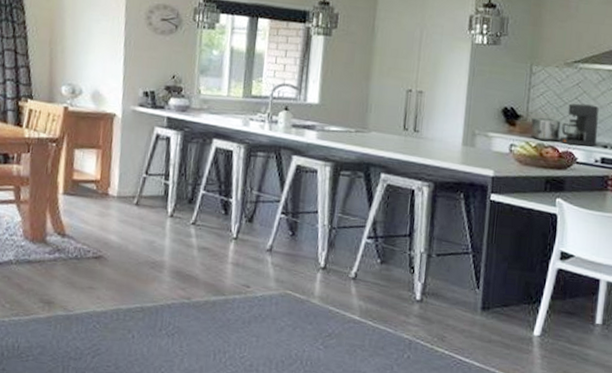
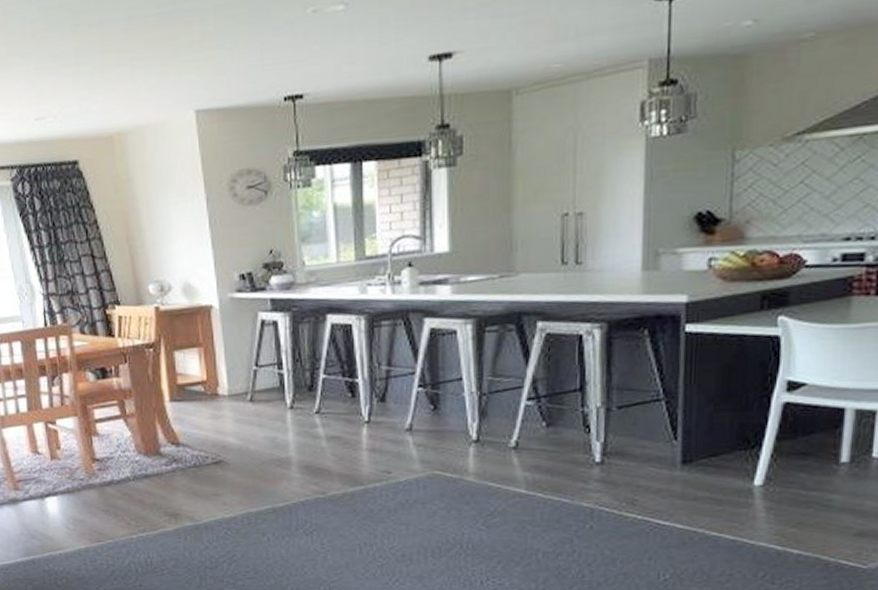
toaster: present [530,117,562,142] -> none [736,214,782,247]
coffee maker: present [560,103,599,147] -> none [781,186,836,246]

